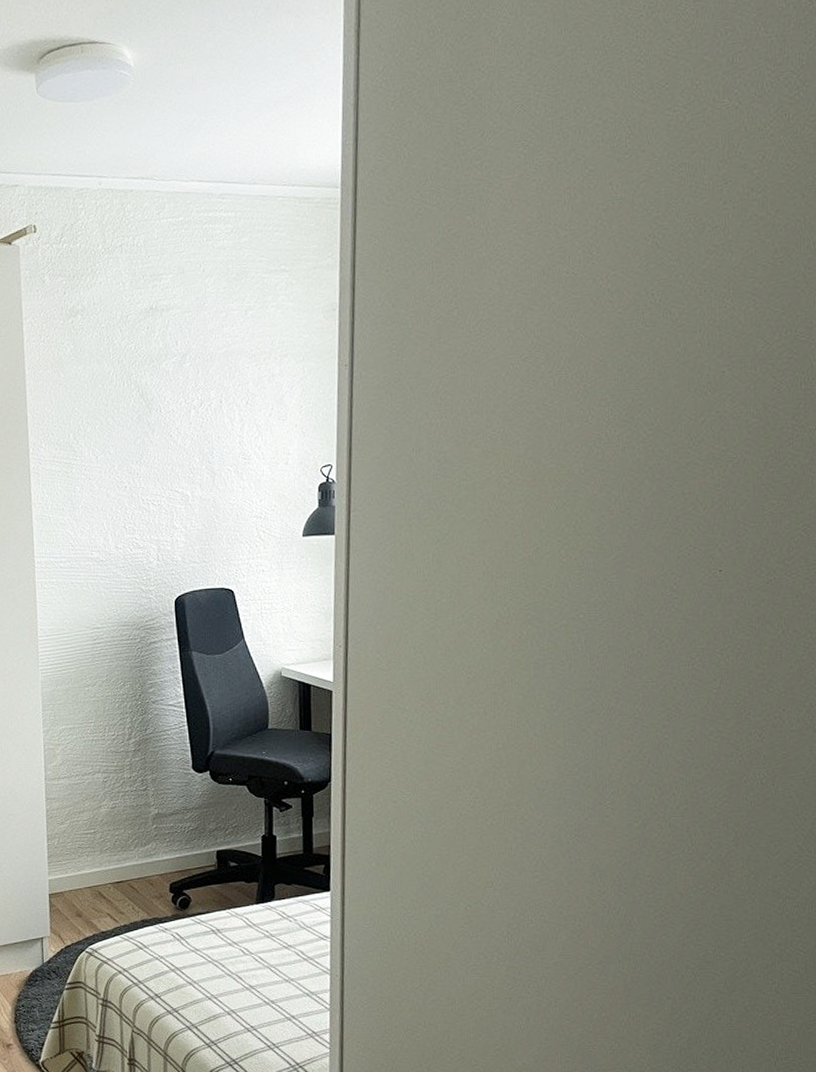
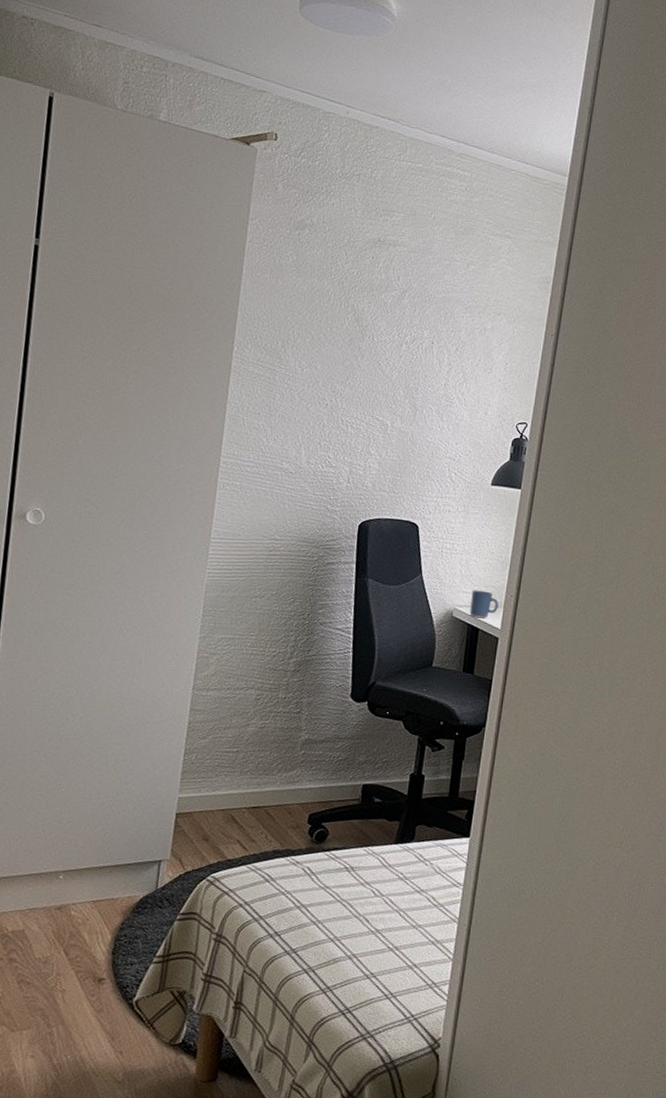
mug: none [298,645,328,674] -> present [469,590,499,619]

